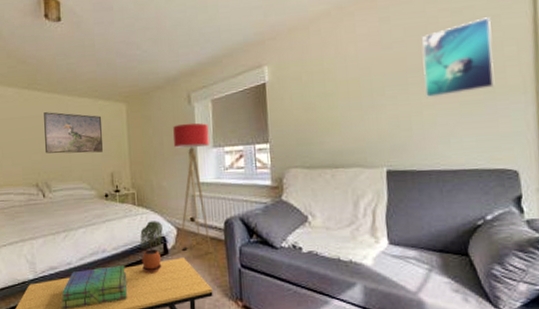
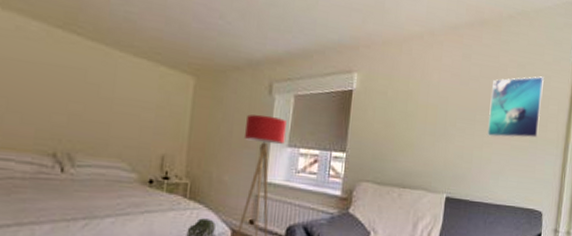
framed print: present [44,112,103,154] -> none [75,64,161,129]

